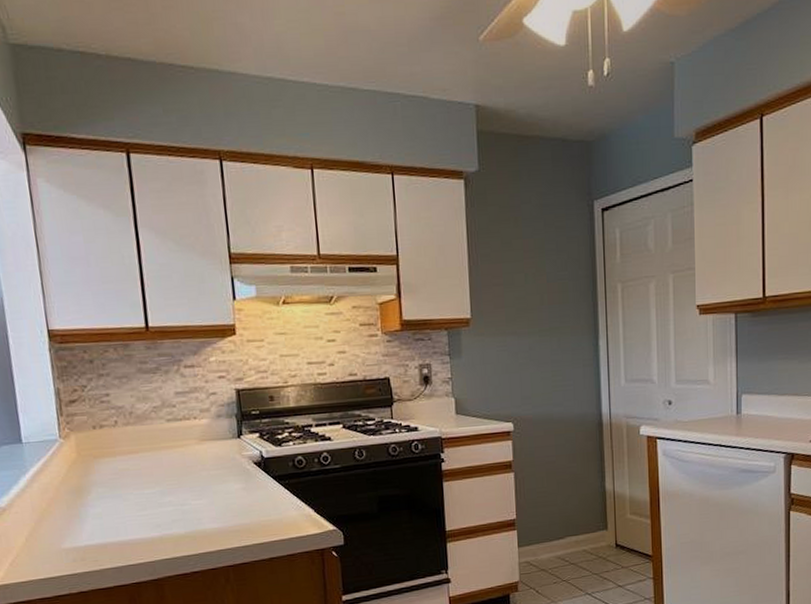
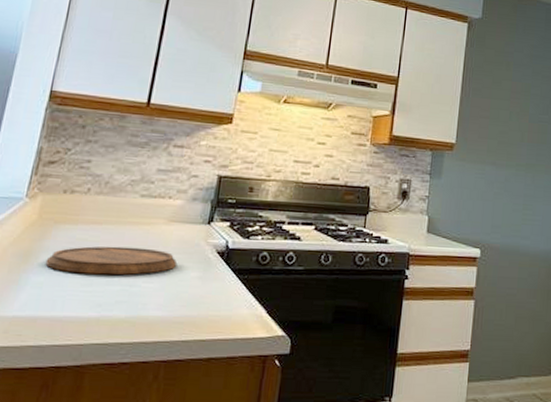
cutting board: none [97,468,218,501] -> present [45,246,177,275]

